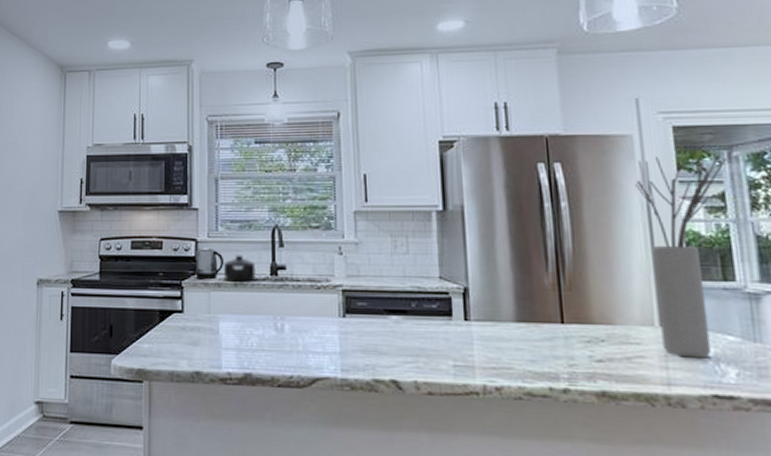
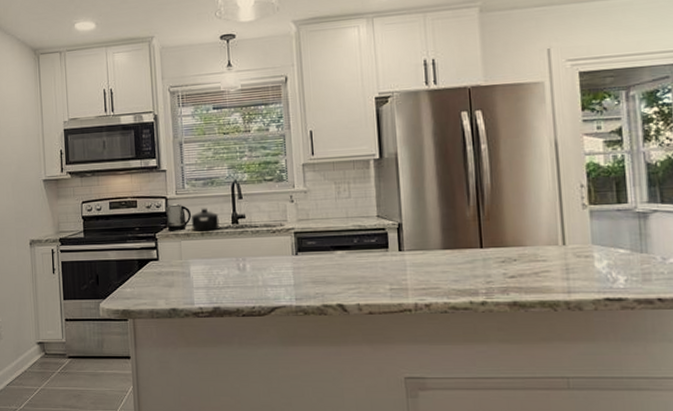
vase: present [635,156,727,358] -> none [546,96,625,270]

